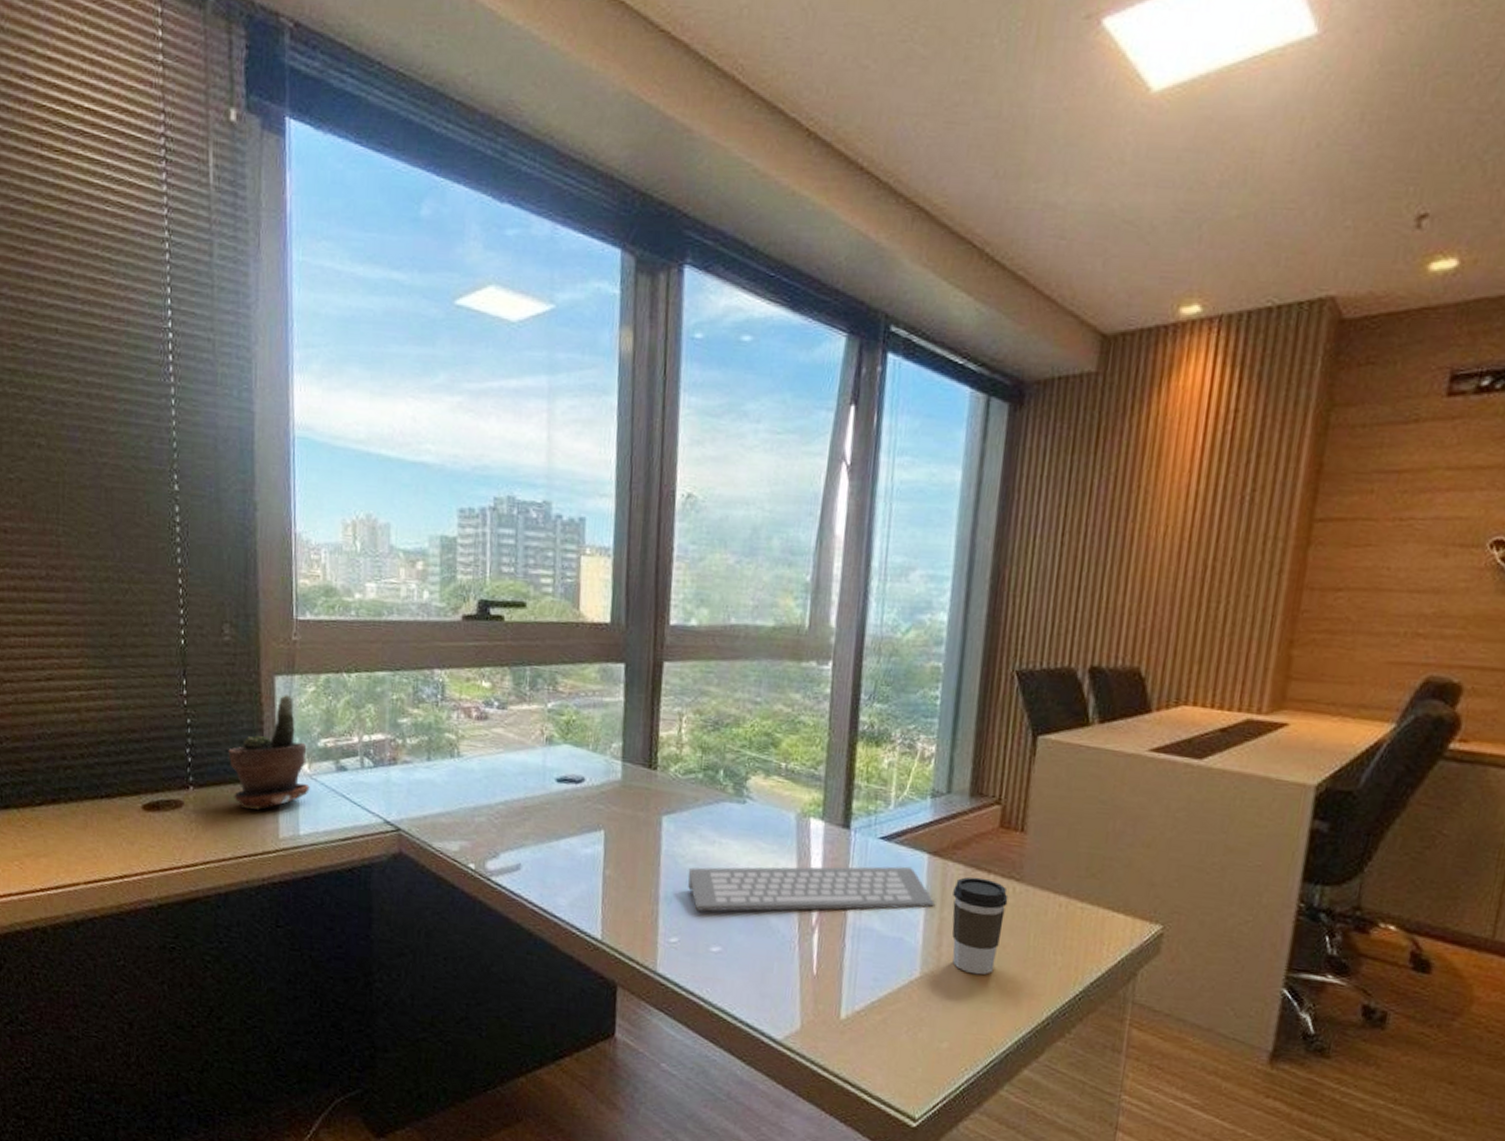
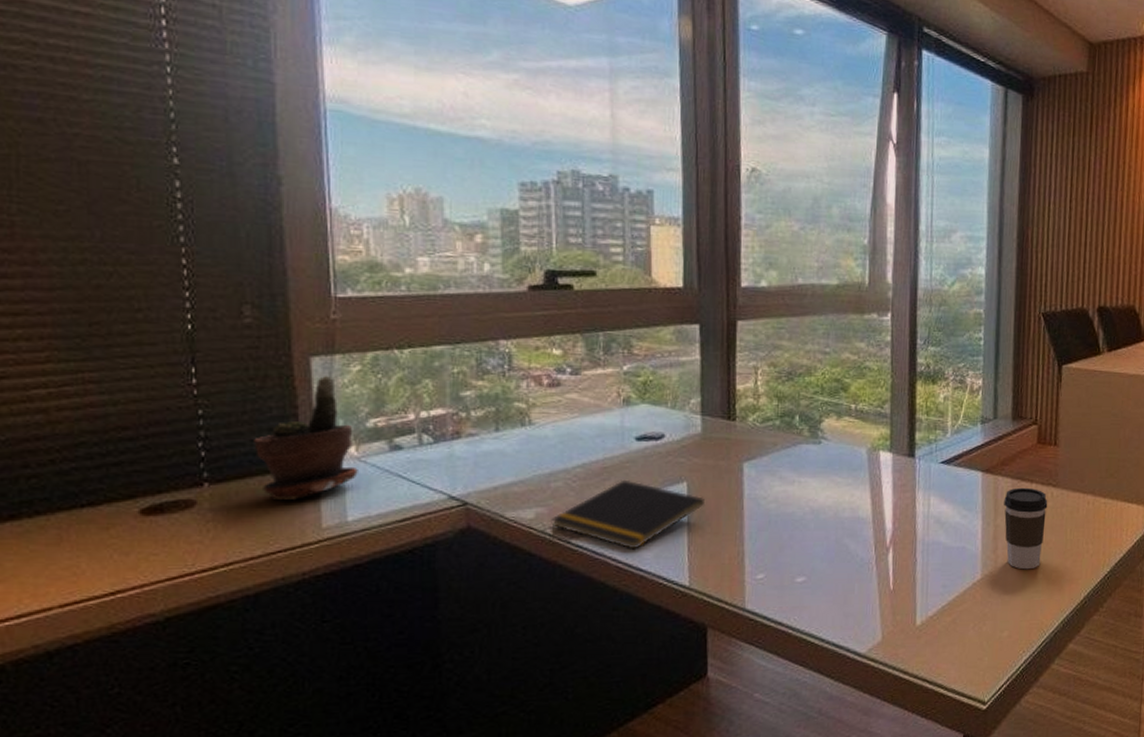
notepad: none [473,821,622,895] -> present [551,479,706,550]
computer keyboard: present [687,866,935,912] -> none [770,485,989,546]

